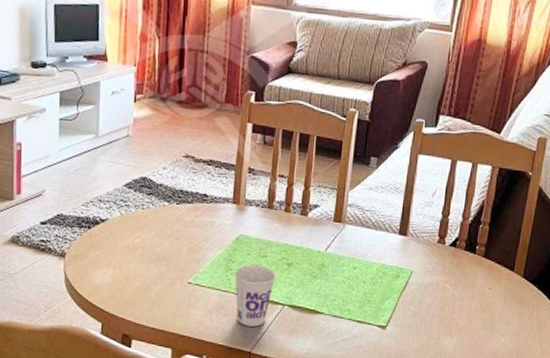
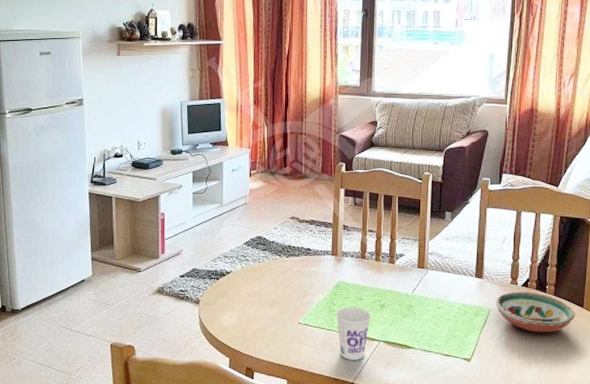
decorative bowl: none [419,251,505,299] -> present [496,291,575,333]

